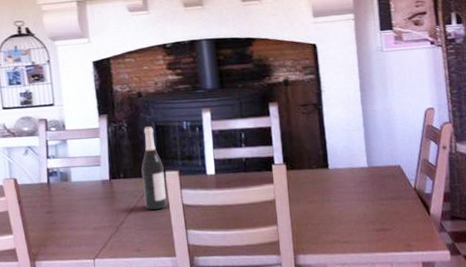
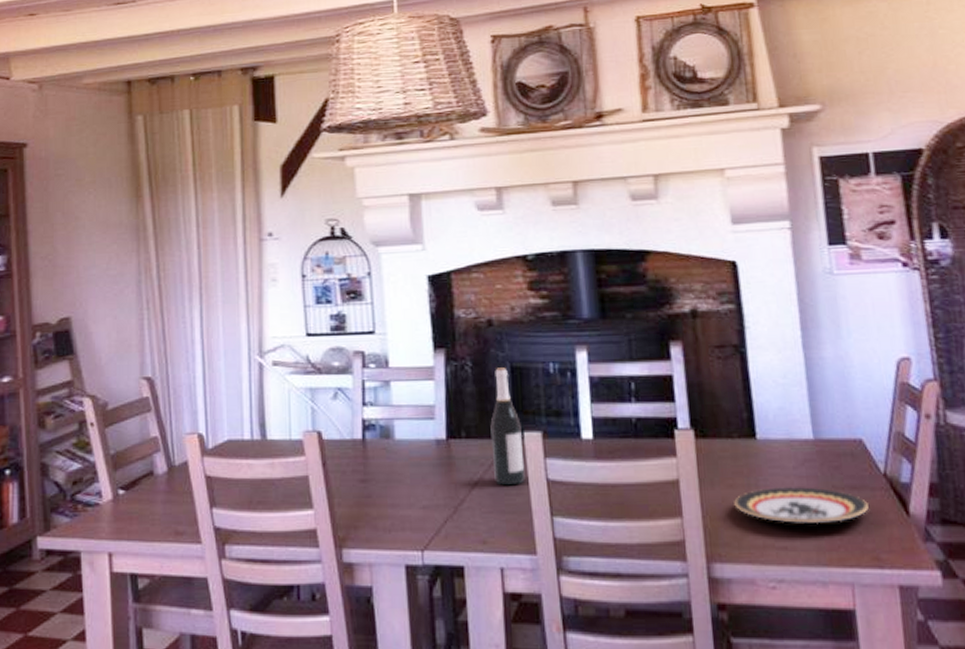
plate: none [313,200,403,225] -> present [734,487,869,523]

